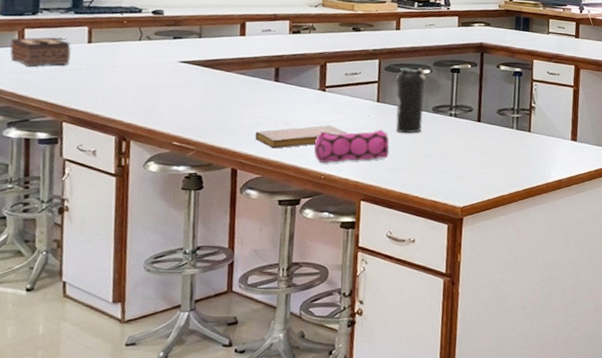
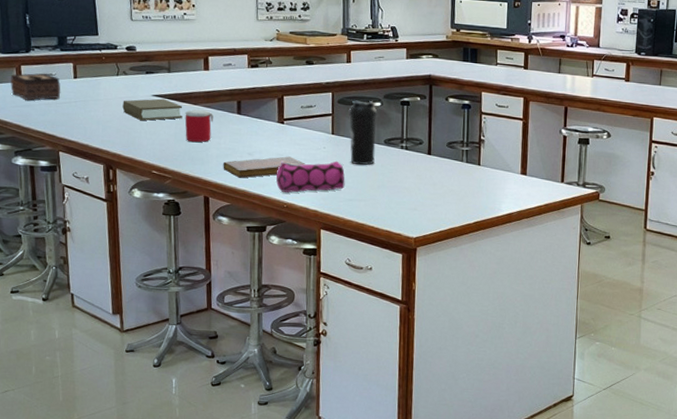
book: none [143,65,214,89] -> present [122,98,183,121]
mug: none [214,76,248,111] -> present [185,109,213,142]

